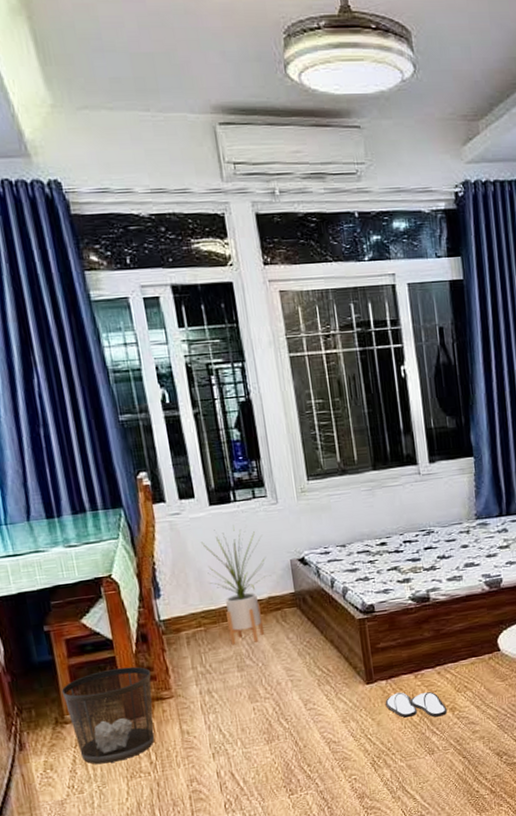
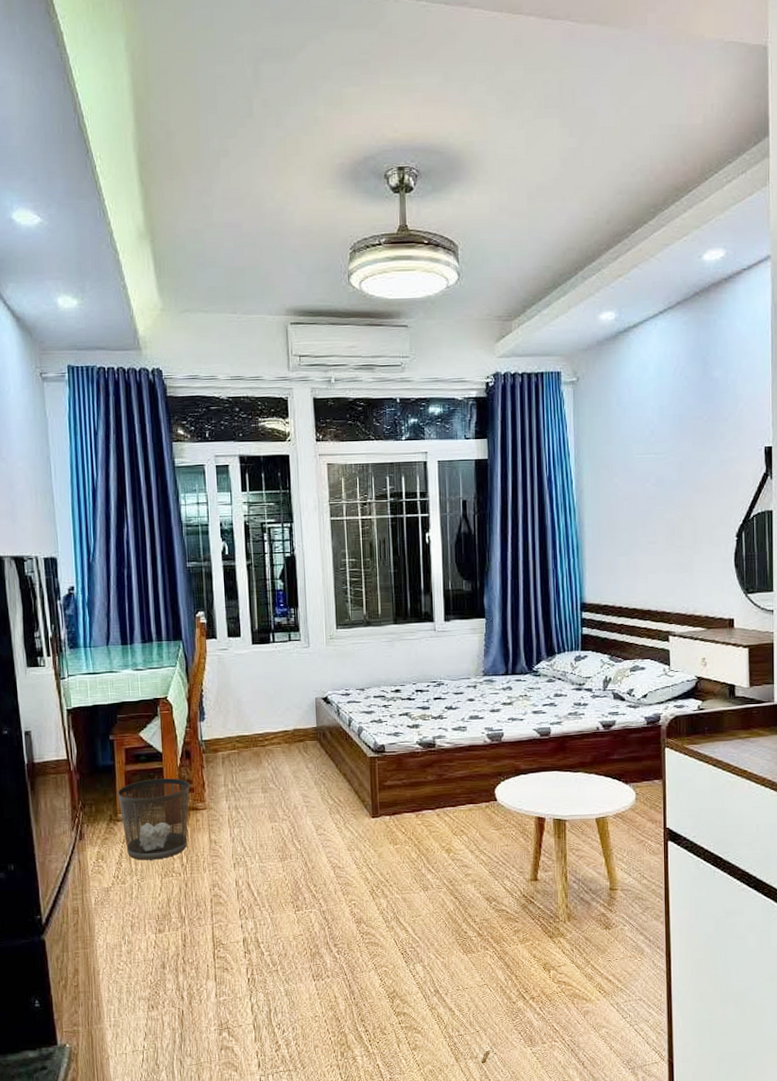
house plant: present [201,526,272,646] -> none [242,664,298,769]
slippers: present [385,692,448,718] -> none [387,828,443,856]

